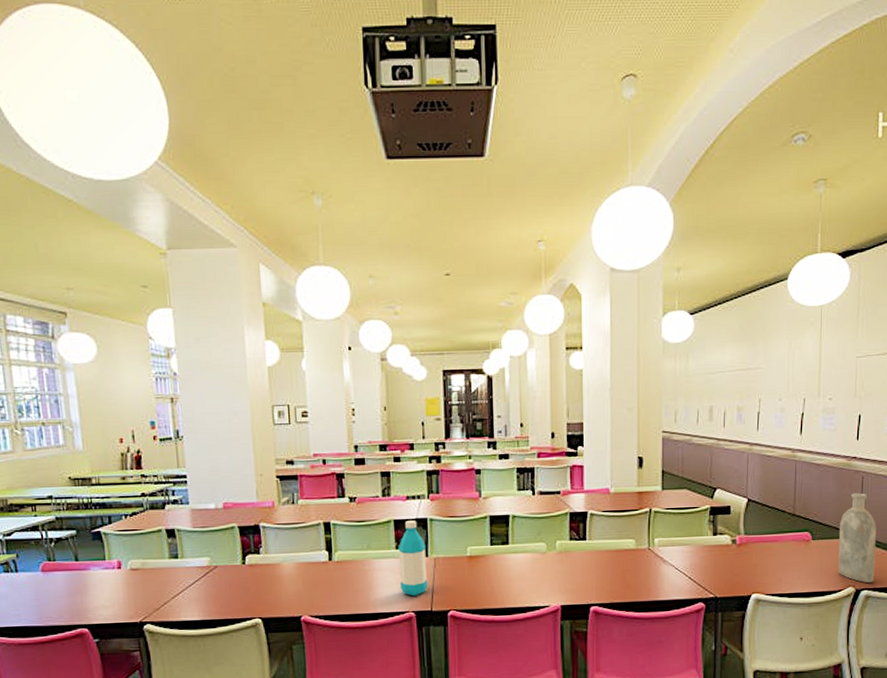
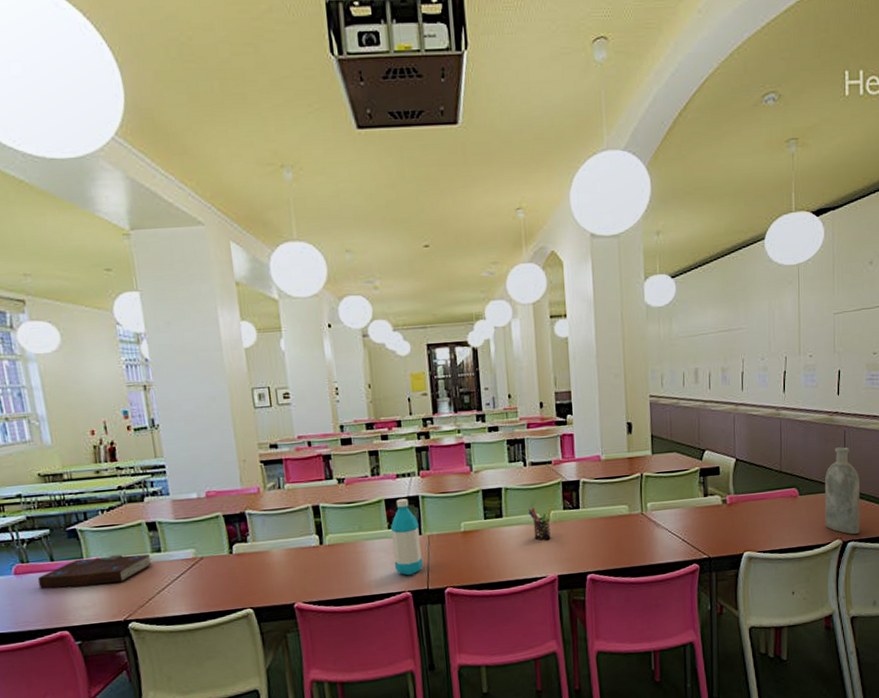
book: none [63,559,170,587] -> present [38,554,153,589]
pen holder: none [535,536,559,570] -> present [528,507,552,541]

